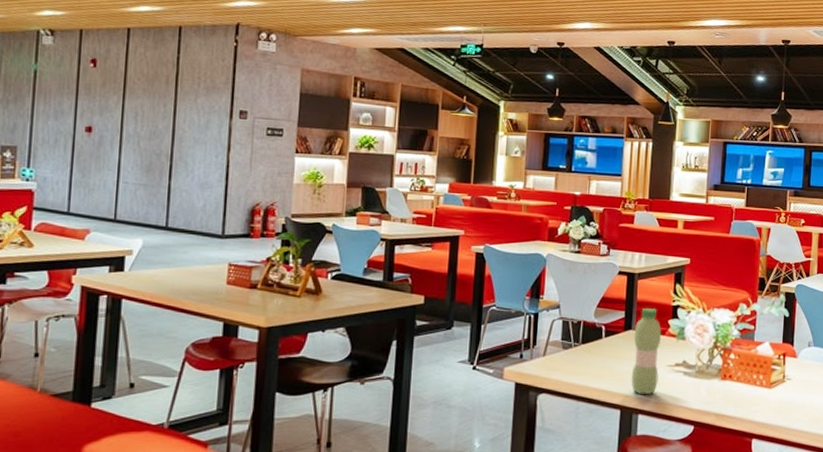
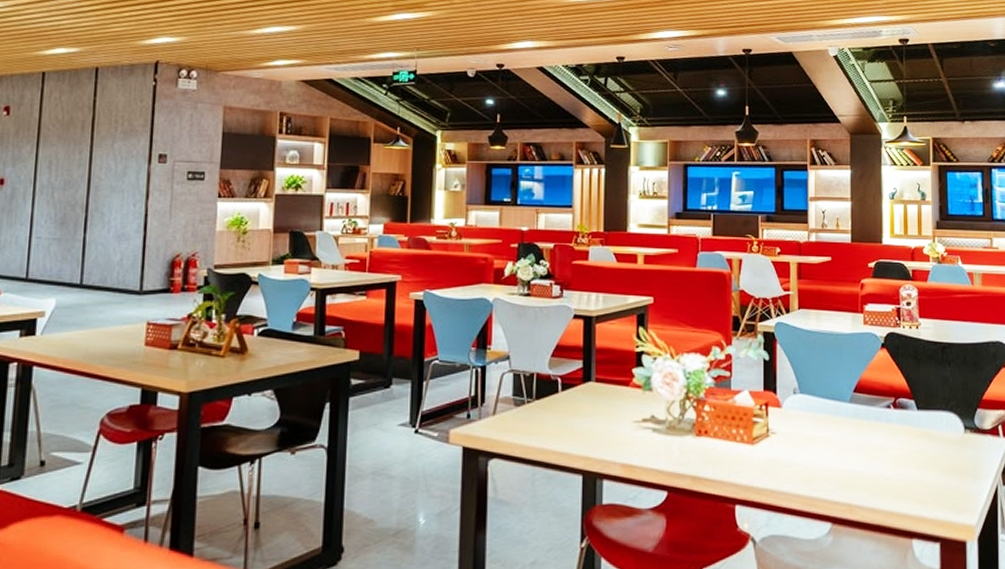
water bottle: present [631,308,661,395] -> none [593,356,625,457]

